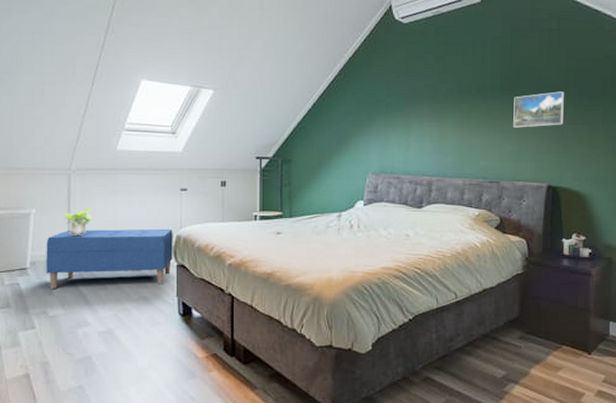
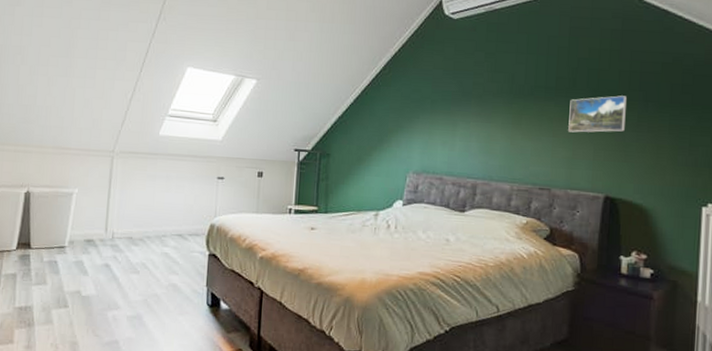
bench: present [46,228,173,289] -> none [83,212,207,273]
potted plant: present [64,208,93,235] -> none [103,191,131,218]

